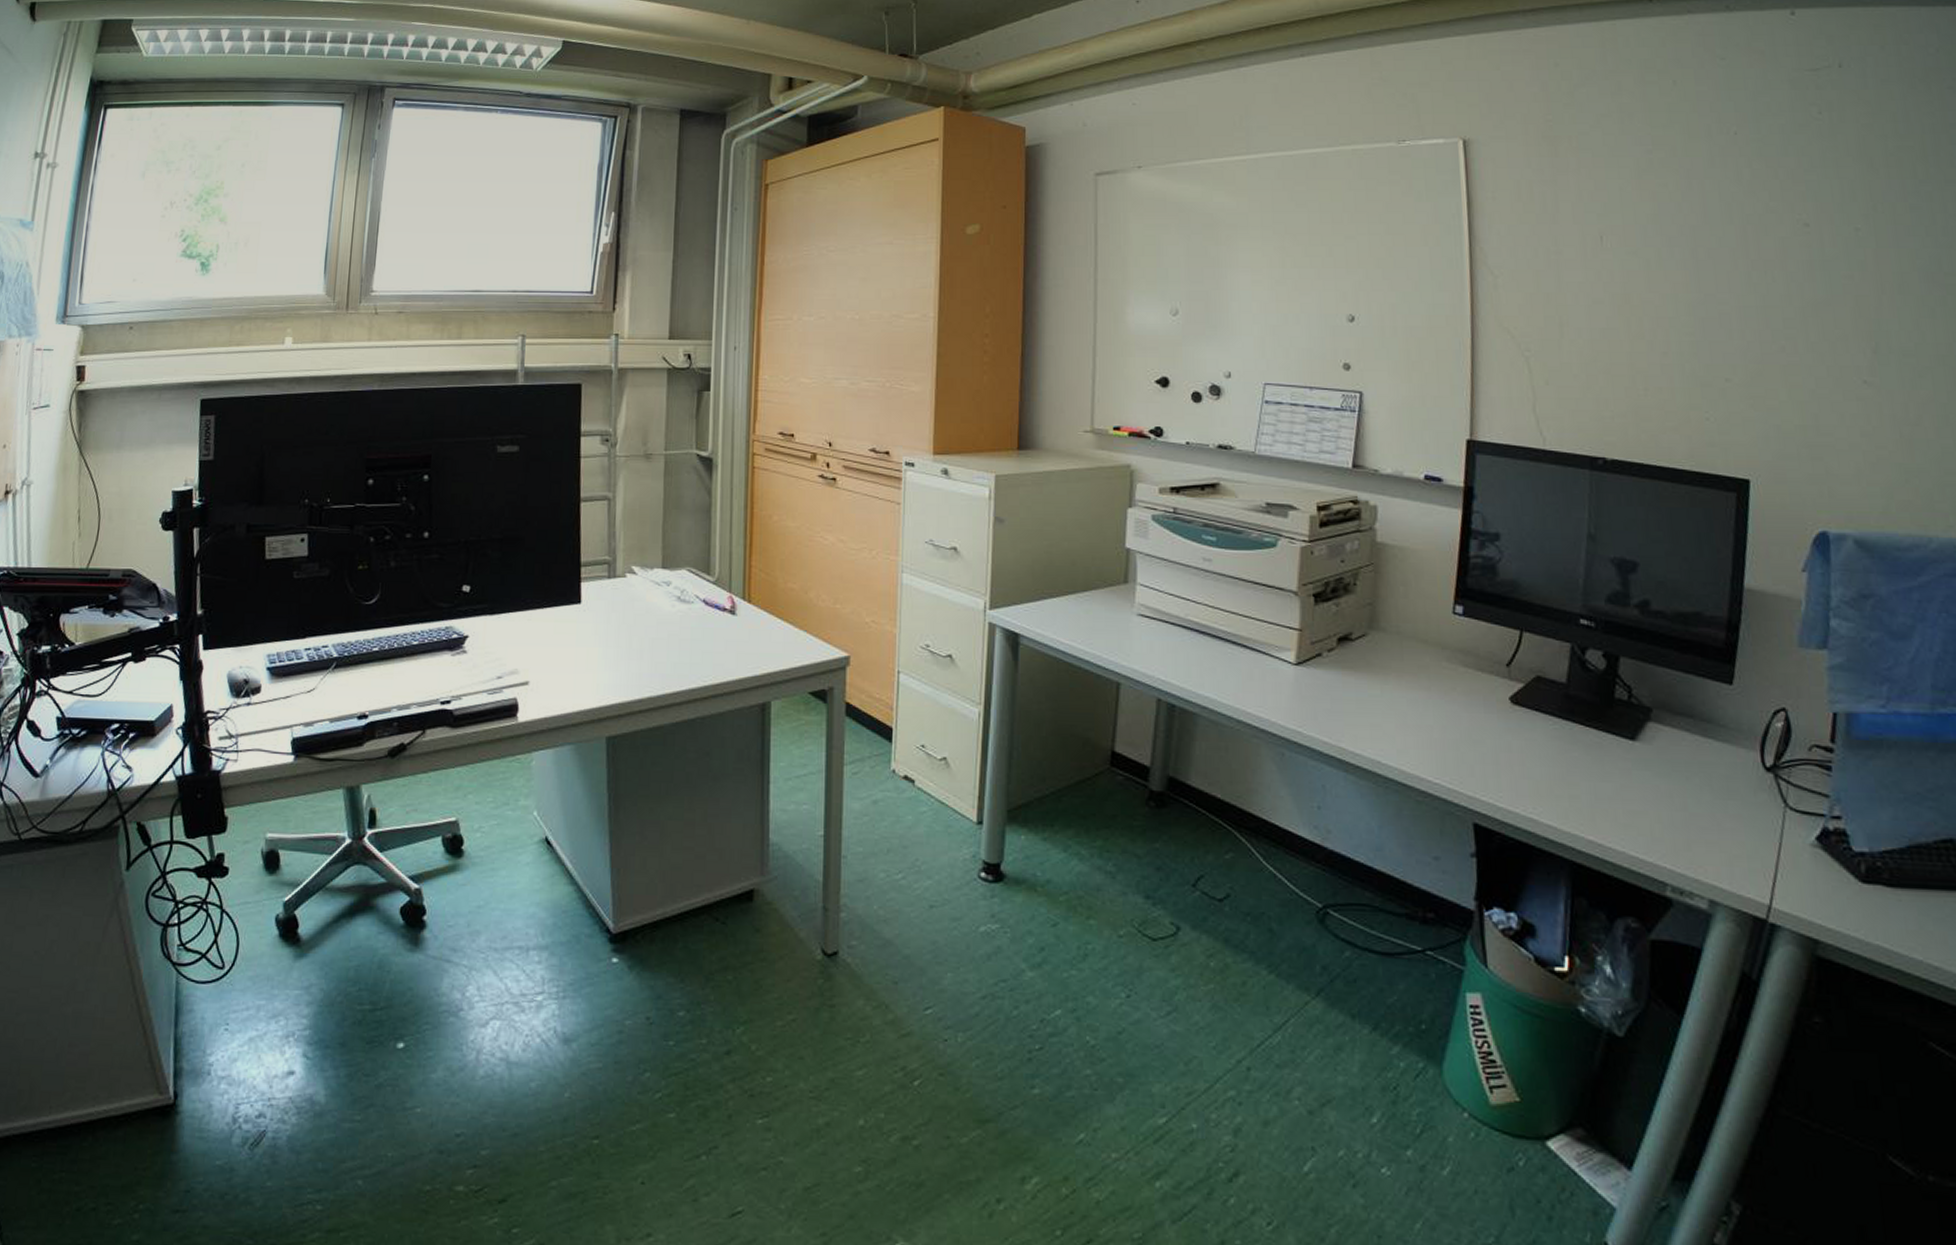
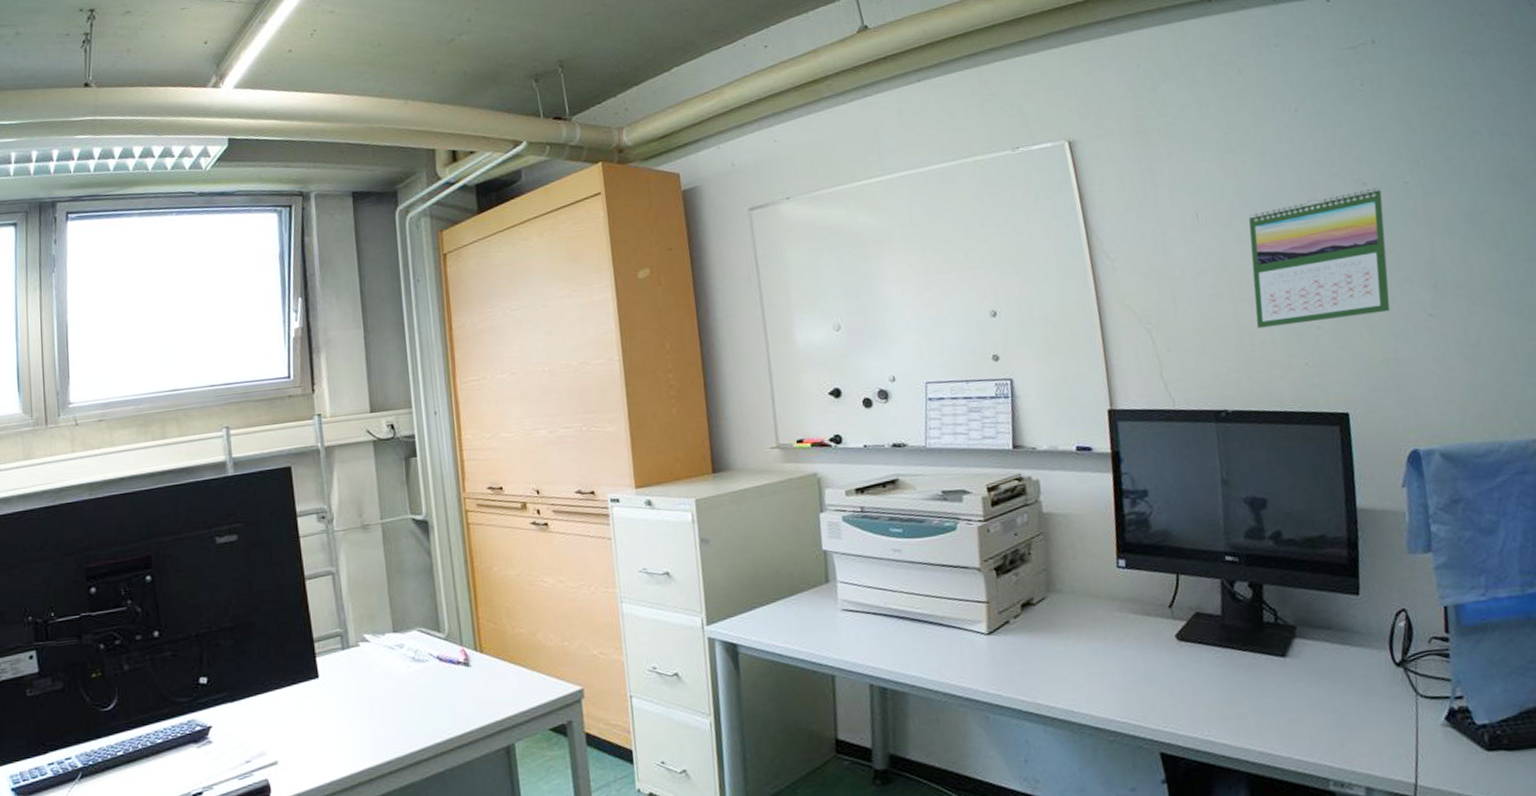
calendar: none [1654,231,1826,373] -> present [1248,187,1390,329]

